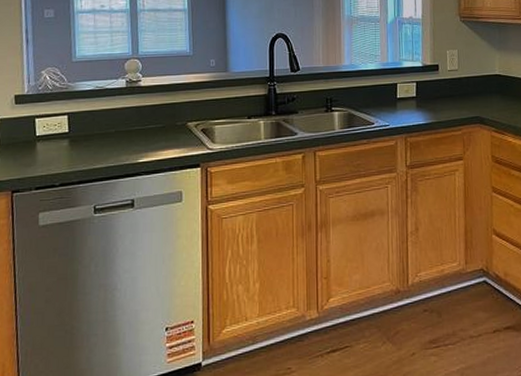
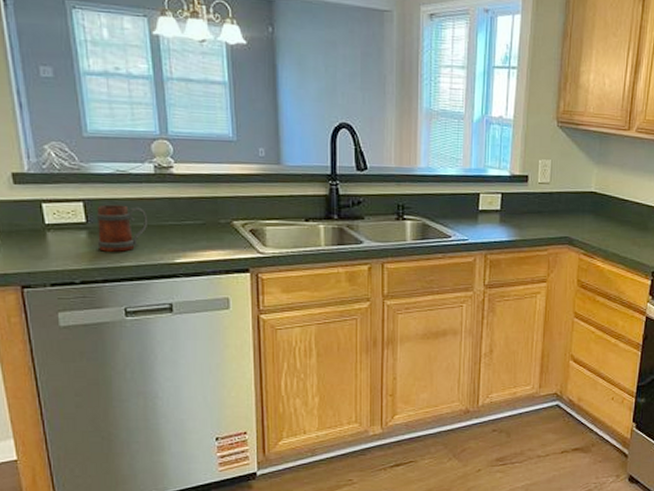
mug: none [76,115,119,156] -> present [96,204,149,252]

